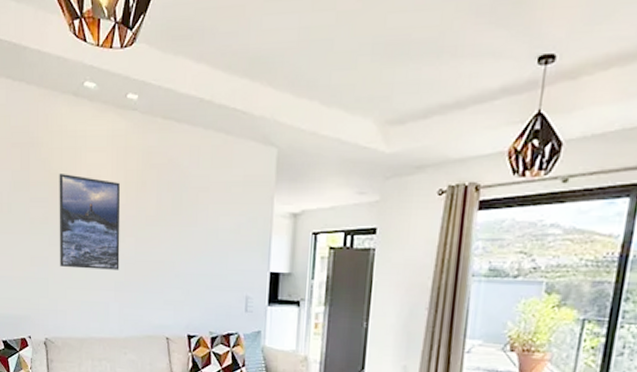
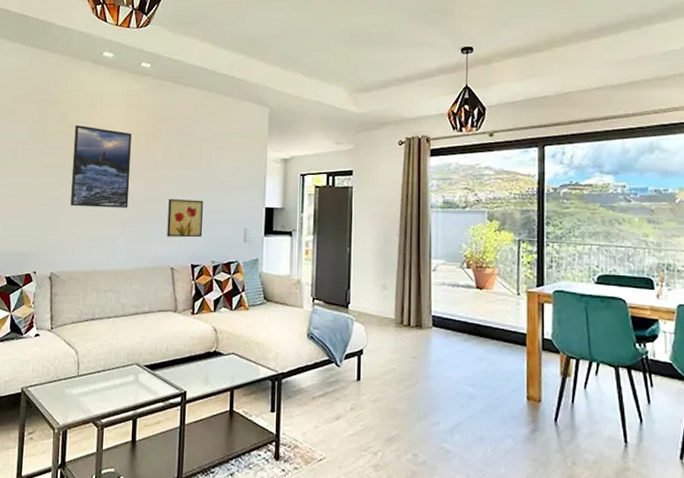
wall art: none [161,261,200,305] -> present [167,199,203,238]

